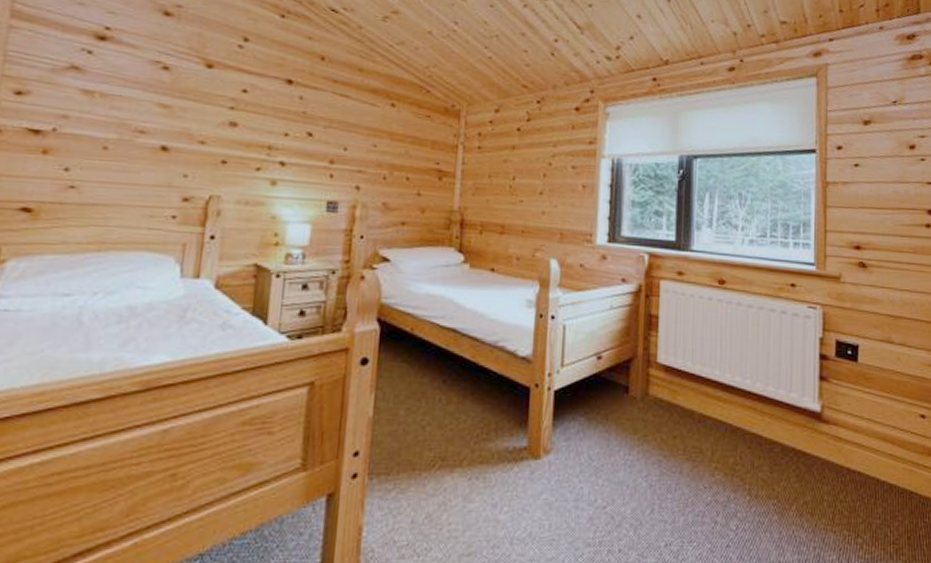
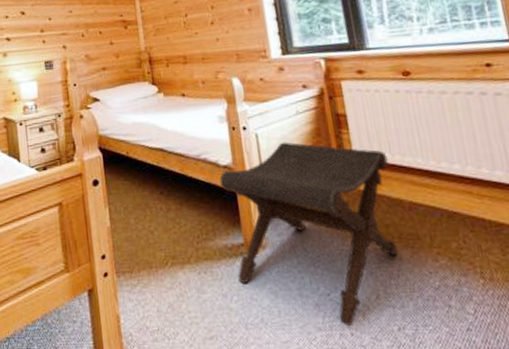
footstool: none [513,337,689,543] -> present [219,142,399,327]

